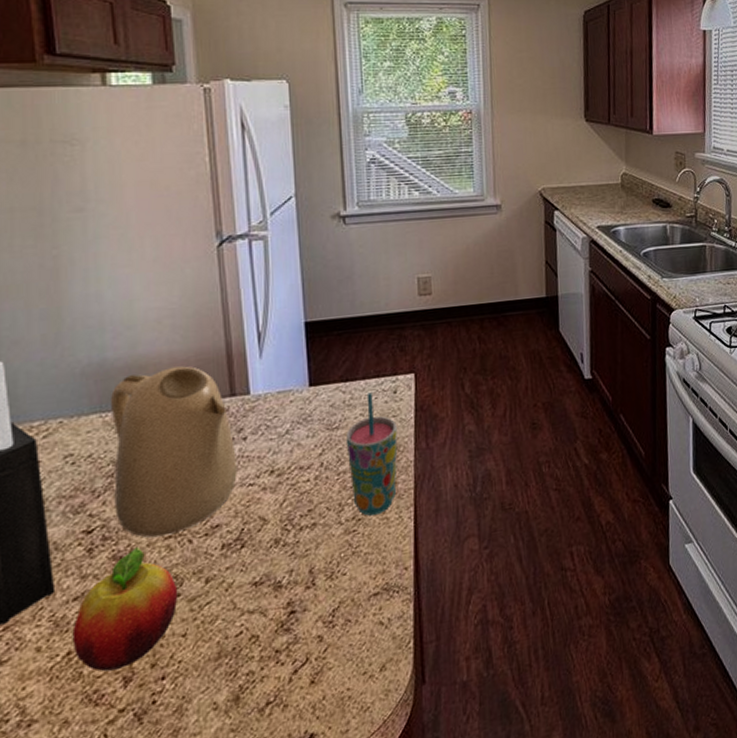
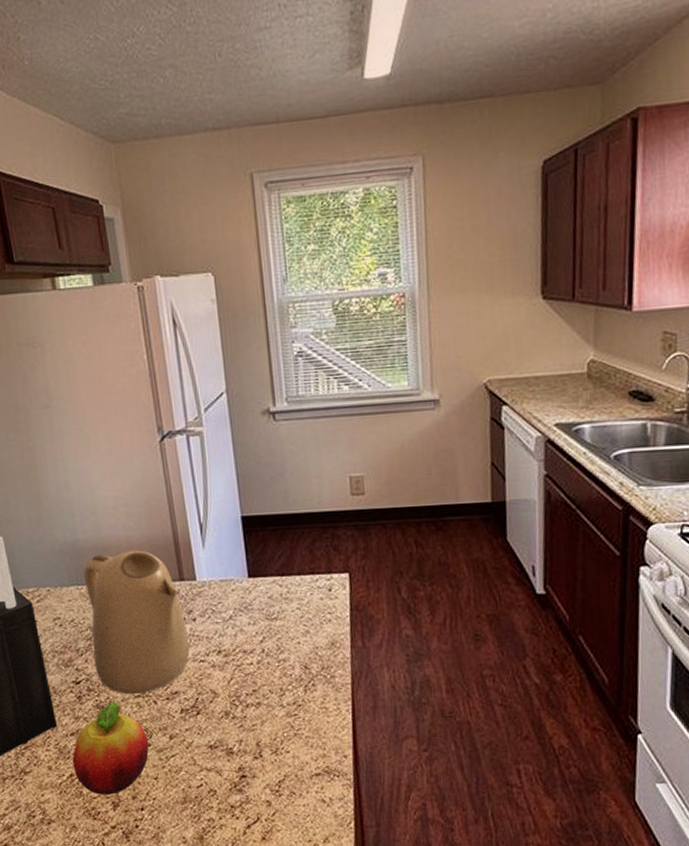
cup: present [345,392,398,516] -> none [284,588,335,703]

